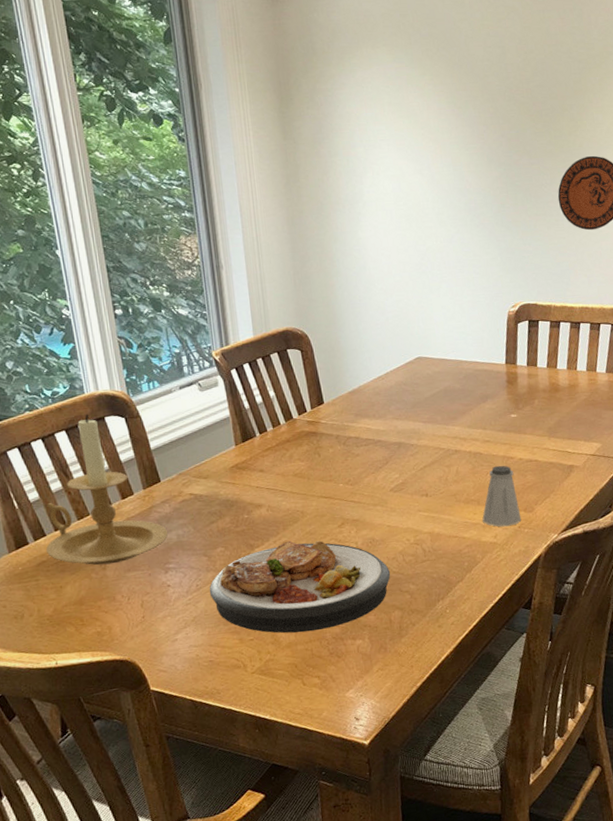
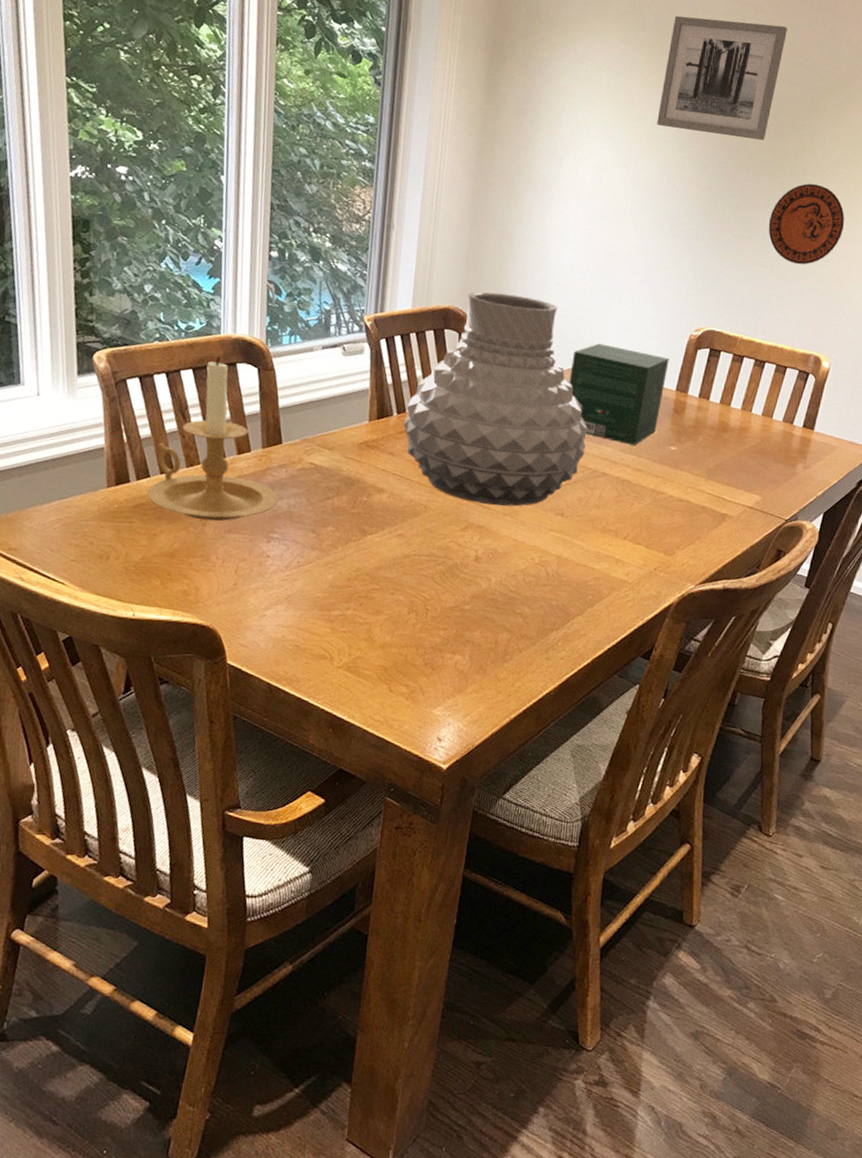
plate: present [209,540,391,634] -> none [309,534,507,637]
vase: none [266,306,436,500] -> present [403,291,589,507]
gift box: none [407,335,496,421] -> present [569,343,669,445]
wall art: none [437,21,540,131] -> present [657,16,787,141]
saltshaker: present [482,465,522,527] -> none [617,498,661,566]

